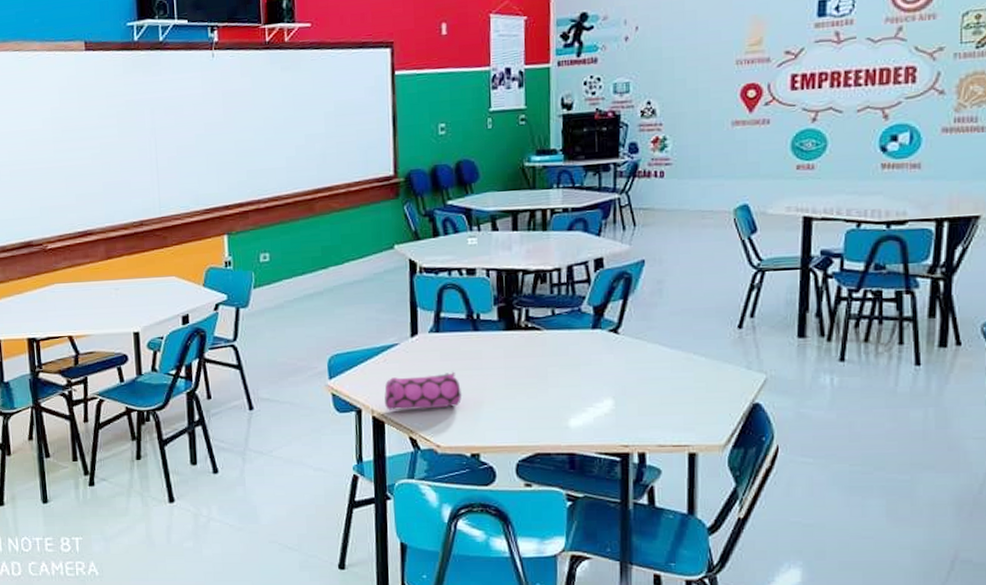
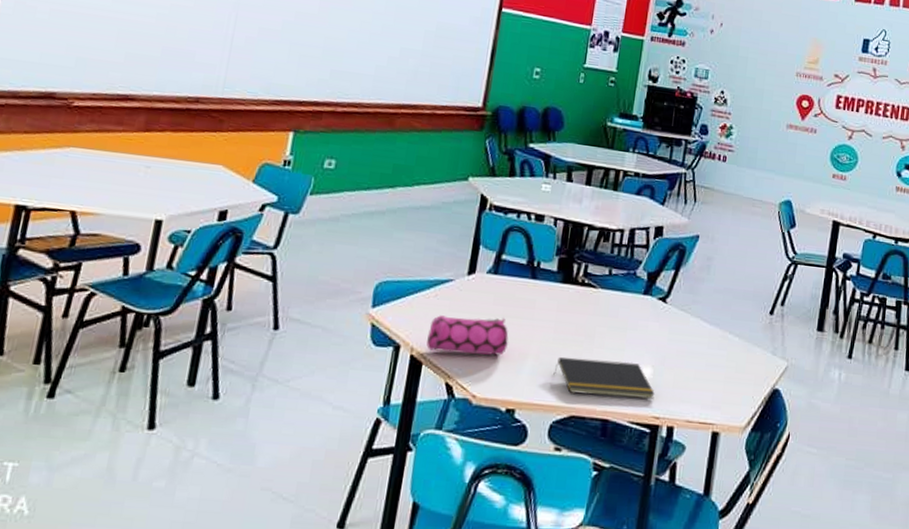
notepad: none [511,396,620,432] -> present [553,356,655,399]

